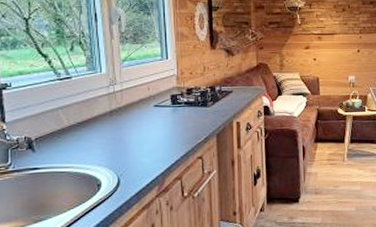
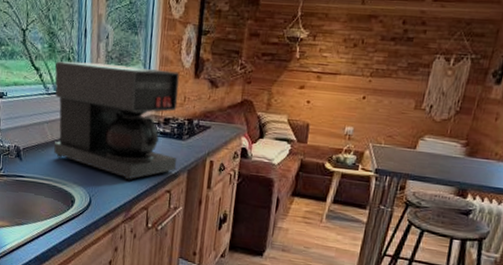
coffee maker: none [65,44,205,154] -> present [53,61,180,181]

